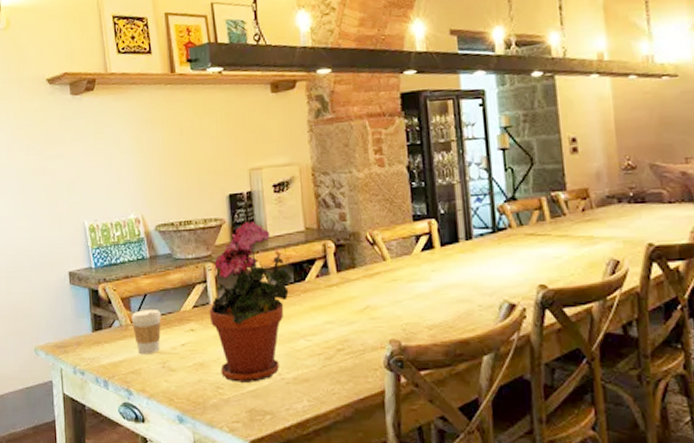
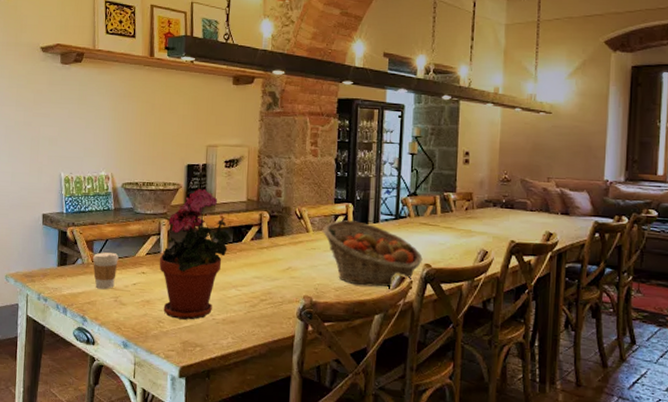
fruit basket: none [403,240,535,320] -> present [323,220,423,287]

